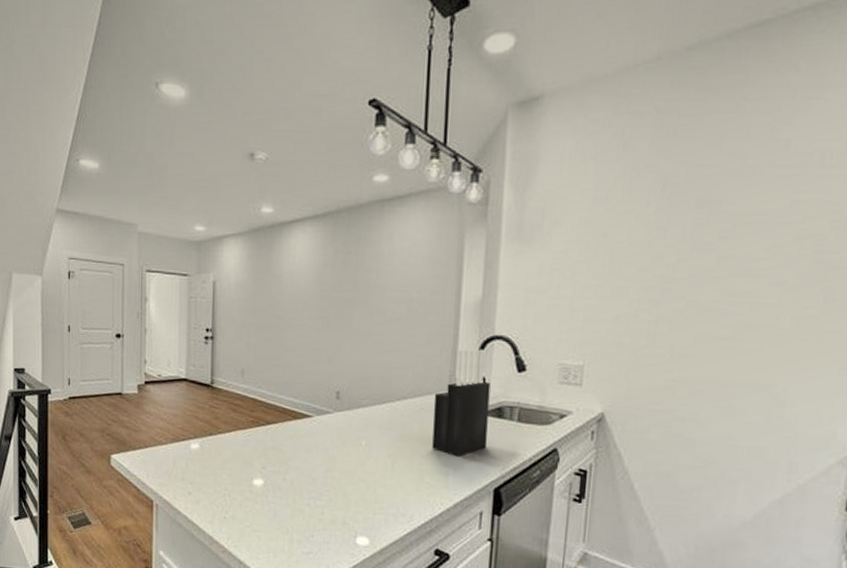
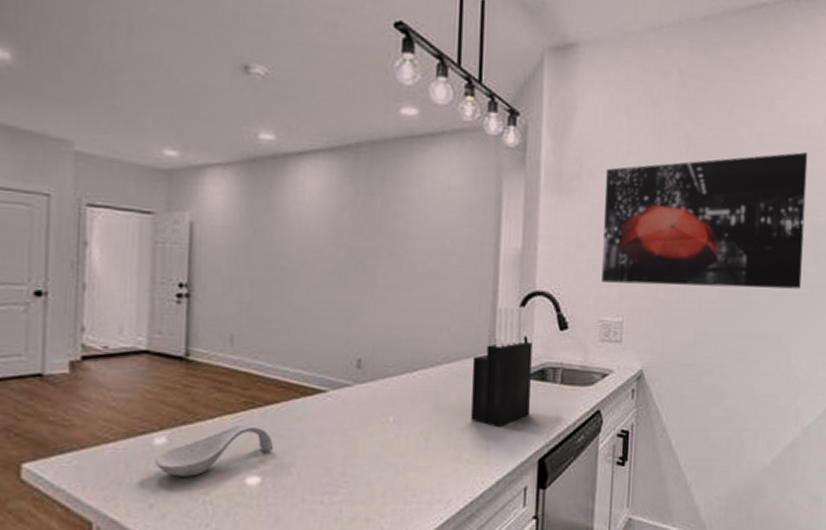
spoon rest: none [191,438,273,475] -> present [154,424,274,477]
wall art: none [562,182,821,335] -> present [601,152,808,289]

